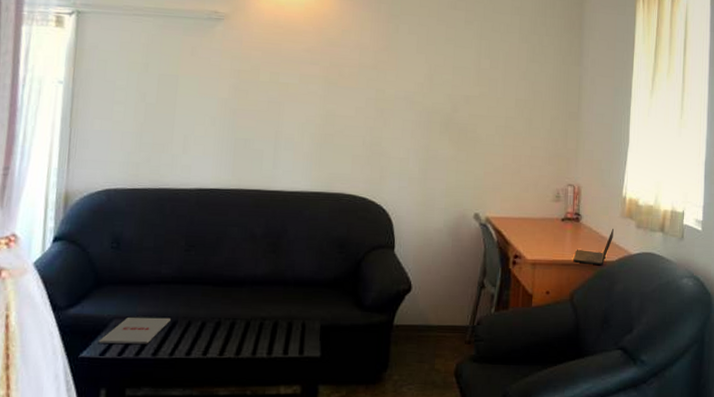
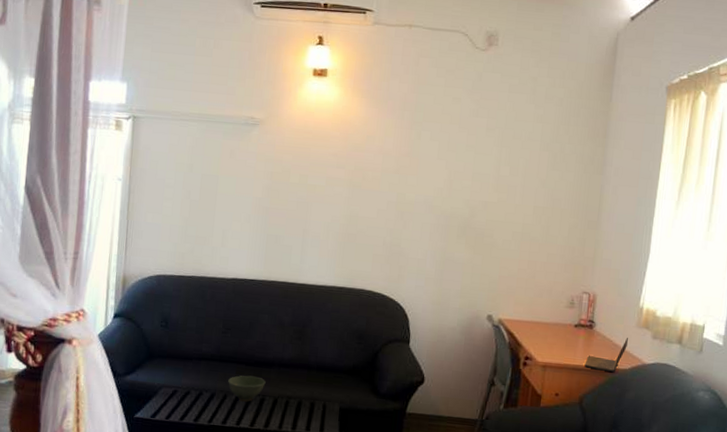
magazine: present [98,317,172,344] -> none [150,387,211,411]
bowl: none [192,297,237,328] -> present [228,375,266,402]

